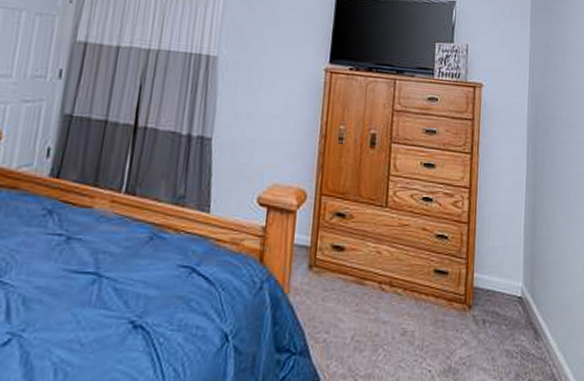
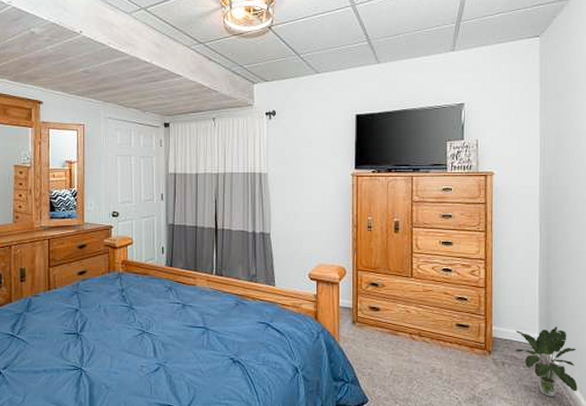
potted plant: none [496,273,561,364] -> present [514,326,578,397]

